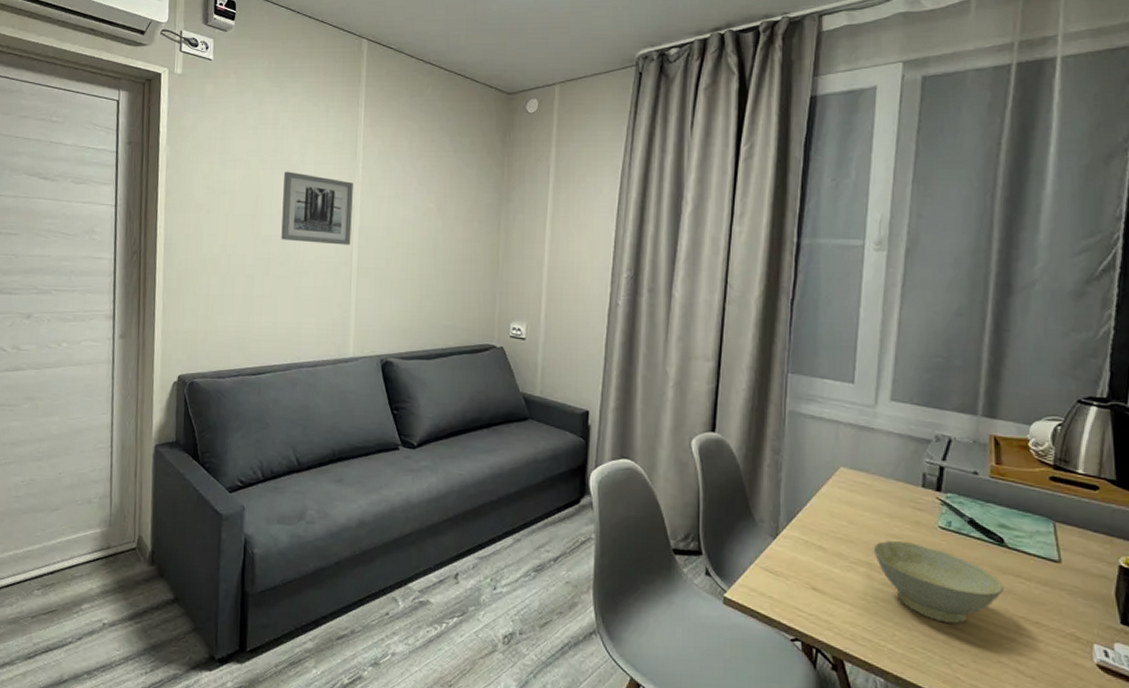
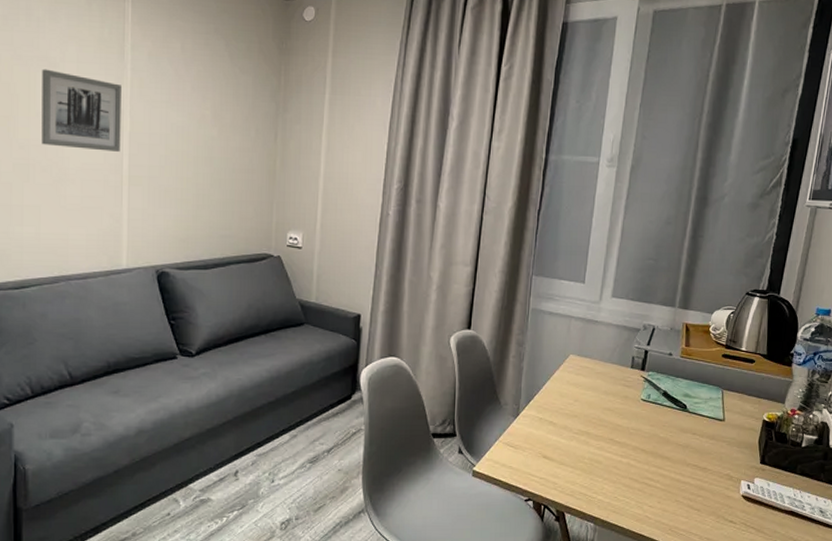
bowl: present [873,540,1004,624] -> none [591,412,684,475]

